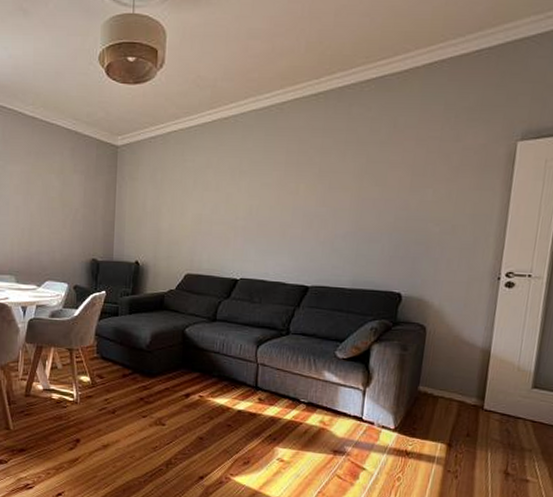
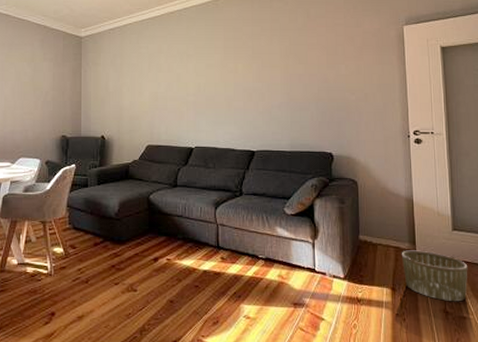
basket: none [464,405,543,464] -> present [401,250,468,302]

